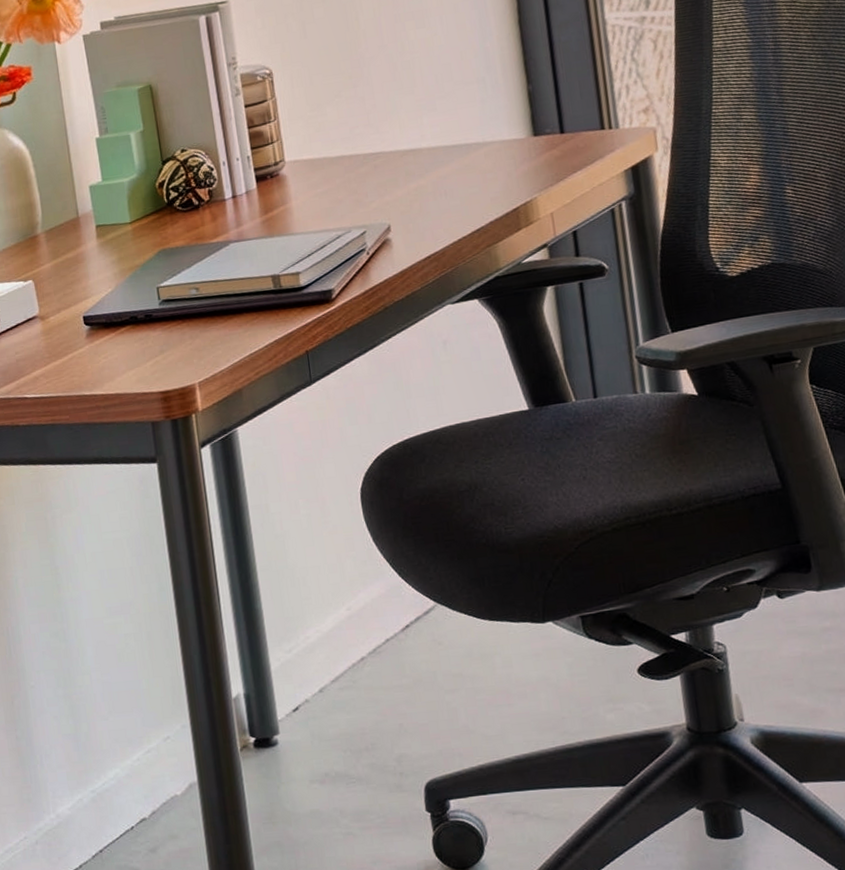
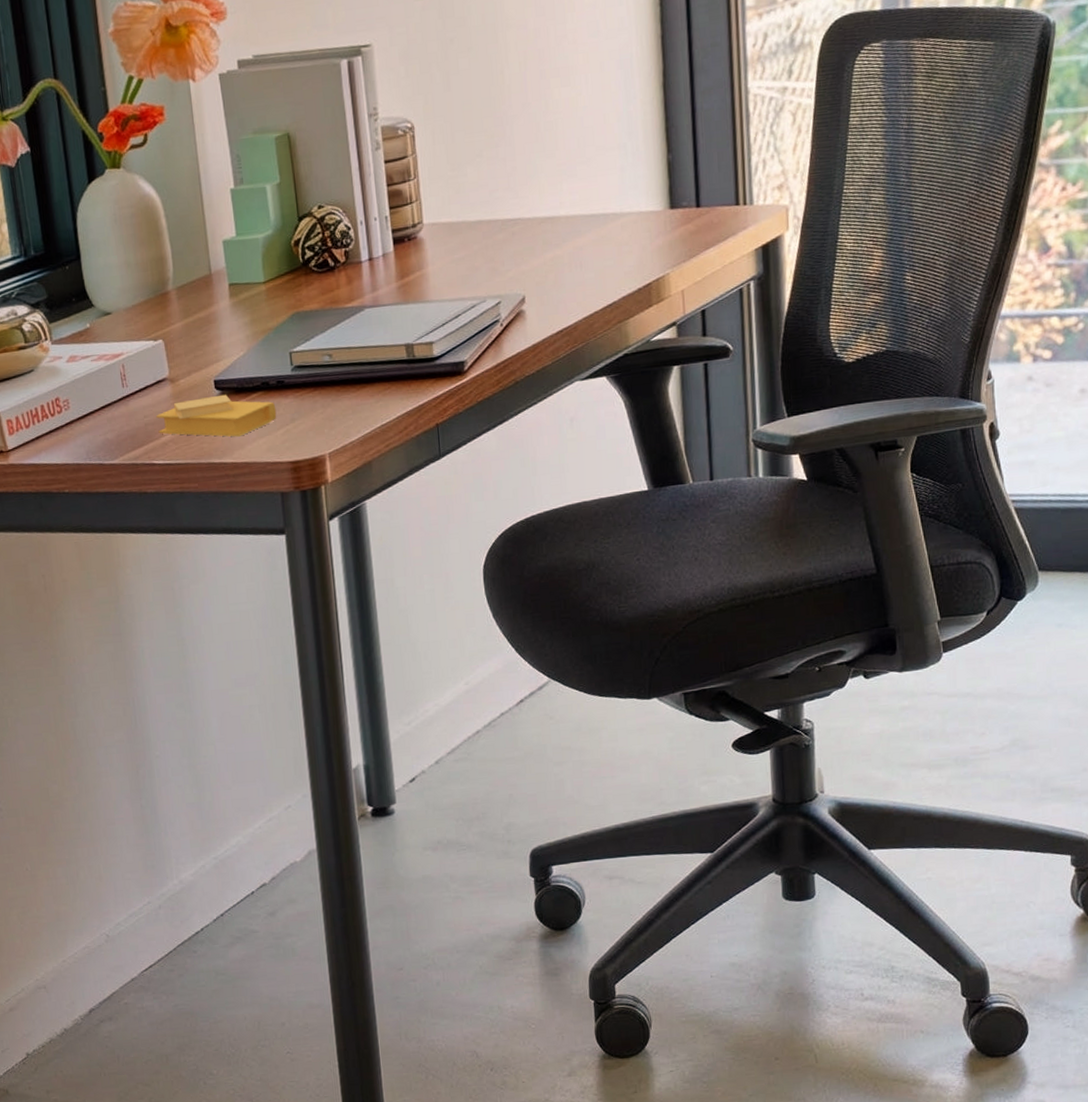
sticky notes: none [27,329,146,370] -> present [155,394,277,437]

